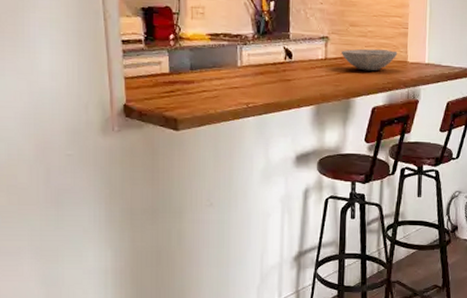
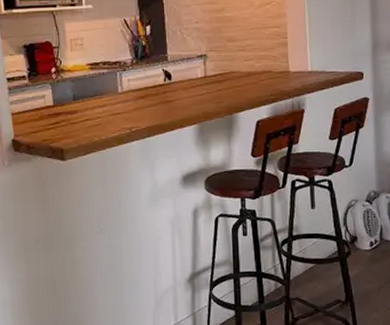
bowl: present [342,48,398,71] -> none [221,61,279,85]

